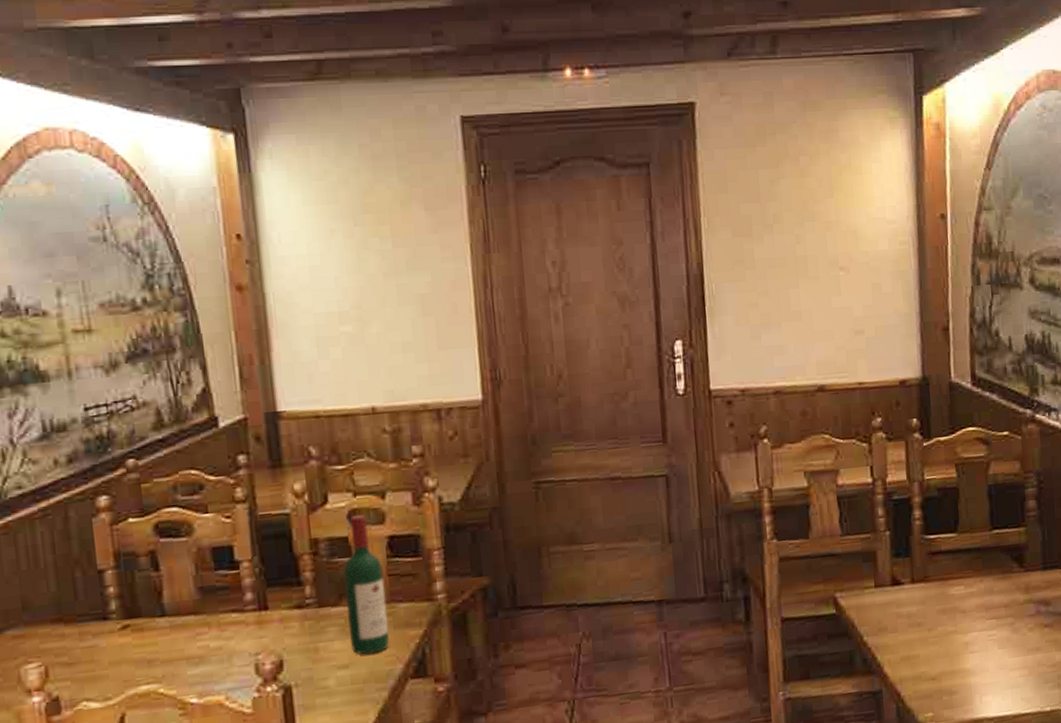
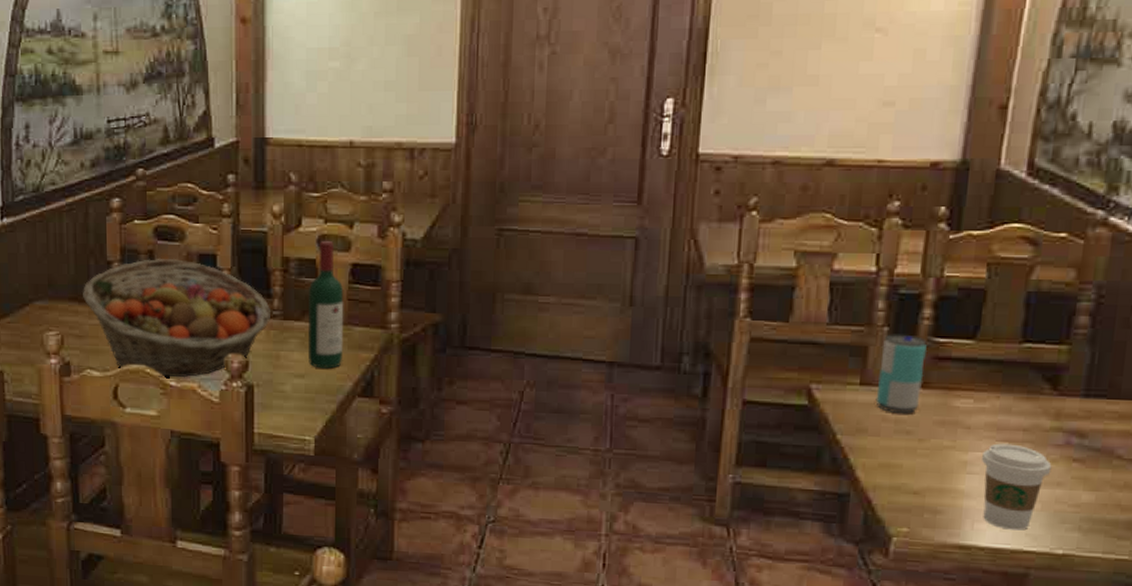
fruit basket: none [69,556,303,696] -> present [83,258,270,378]
beverage can: none [888,535,924,609] -> present [875,334,927,414]
coffee cup: none [978,620,1031,698] -> present [981,443,1052,530]

